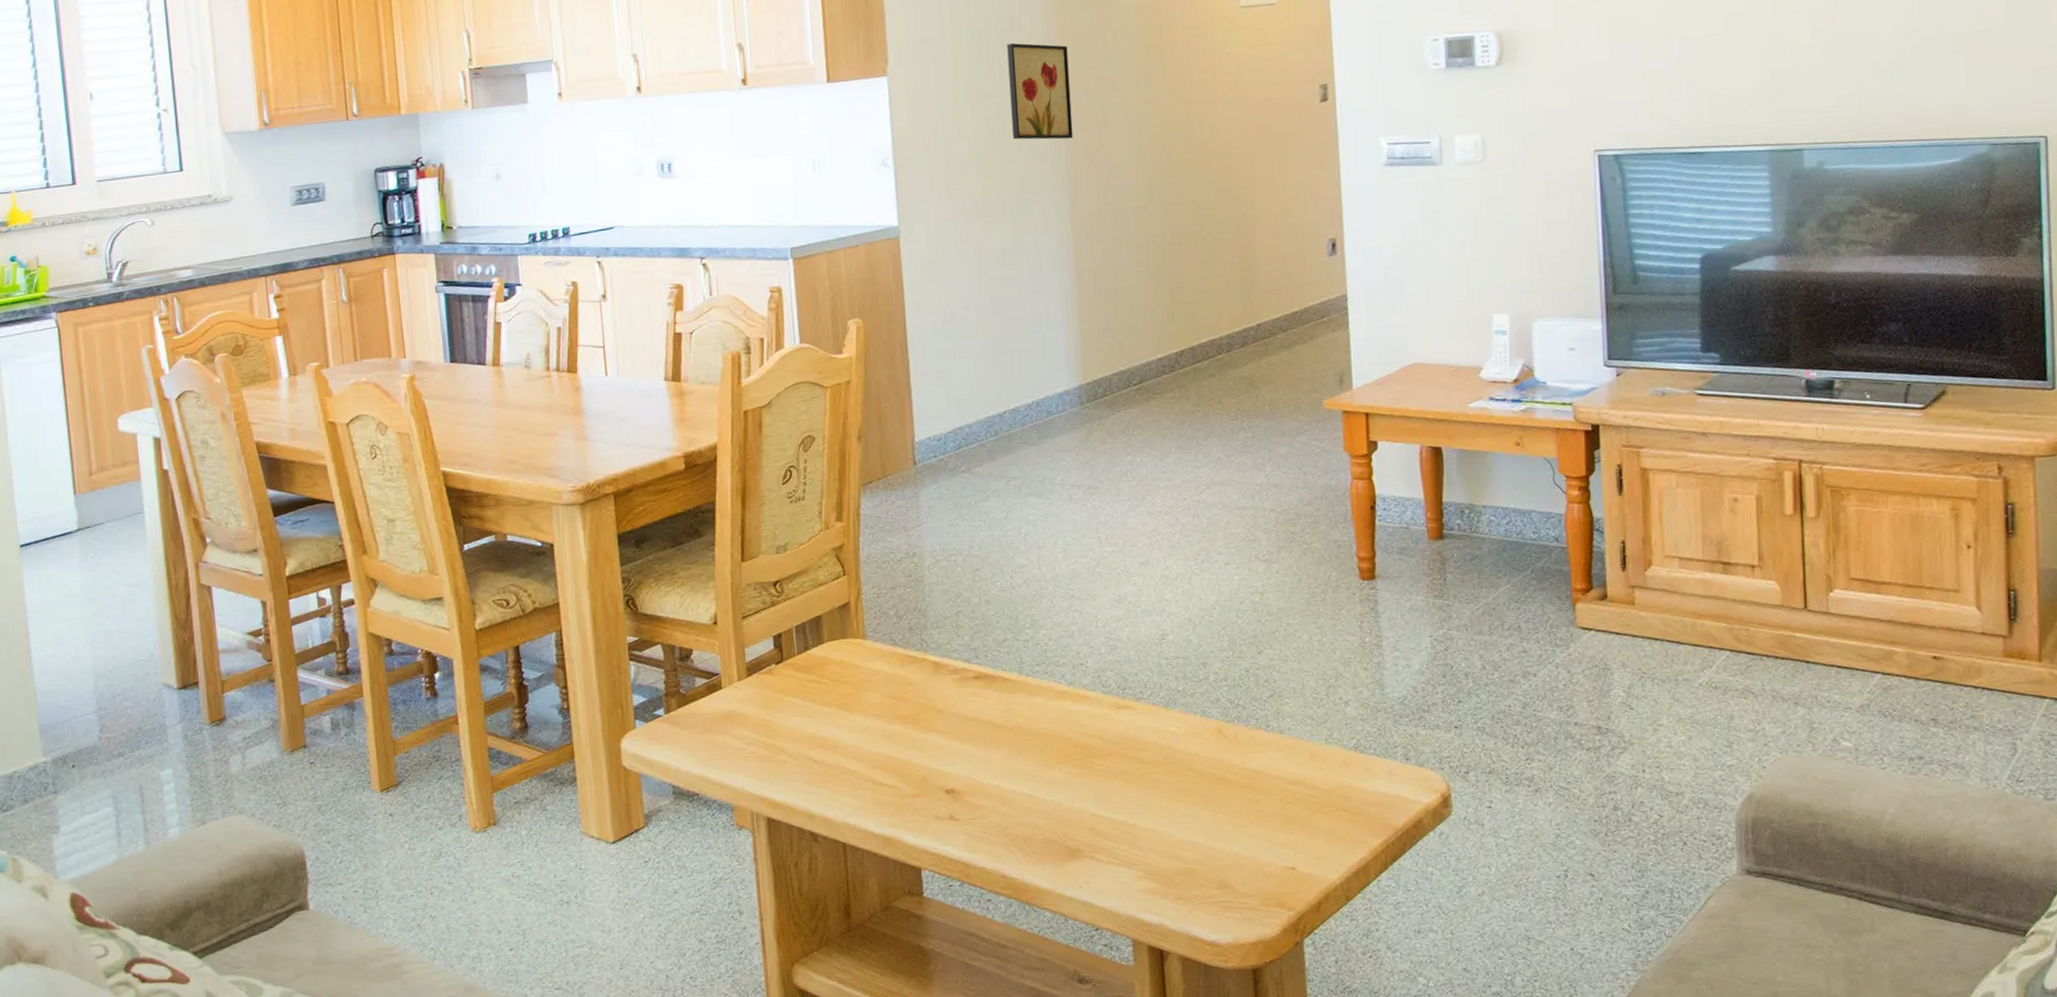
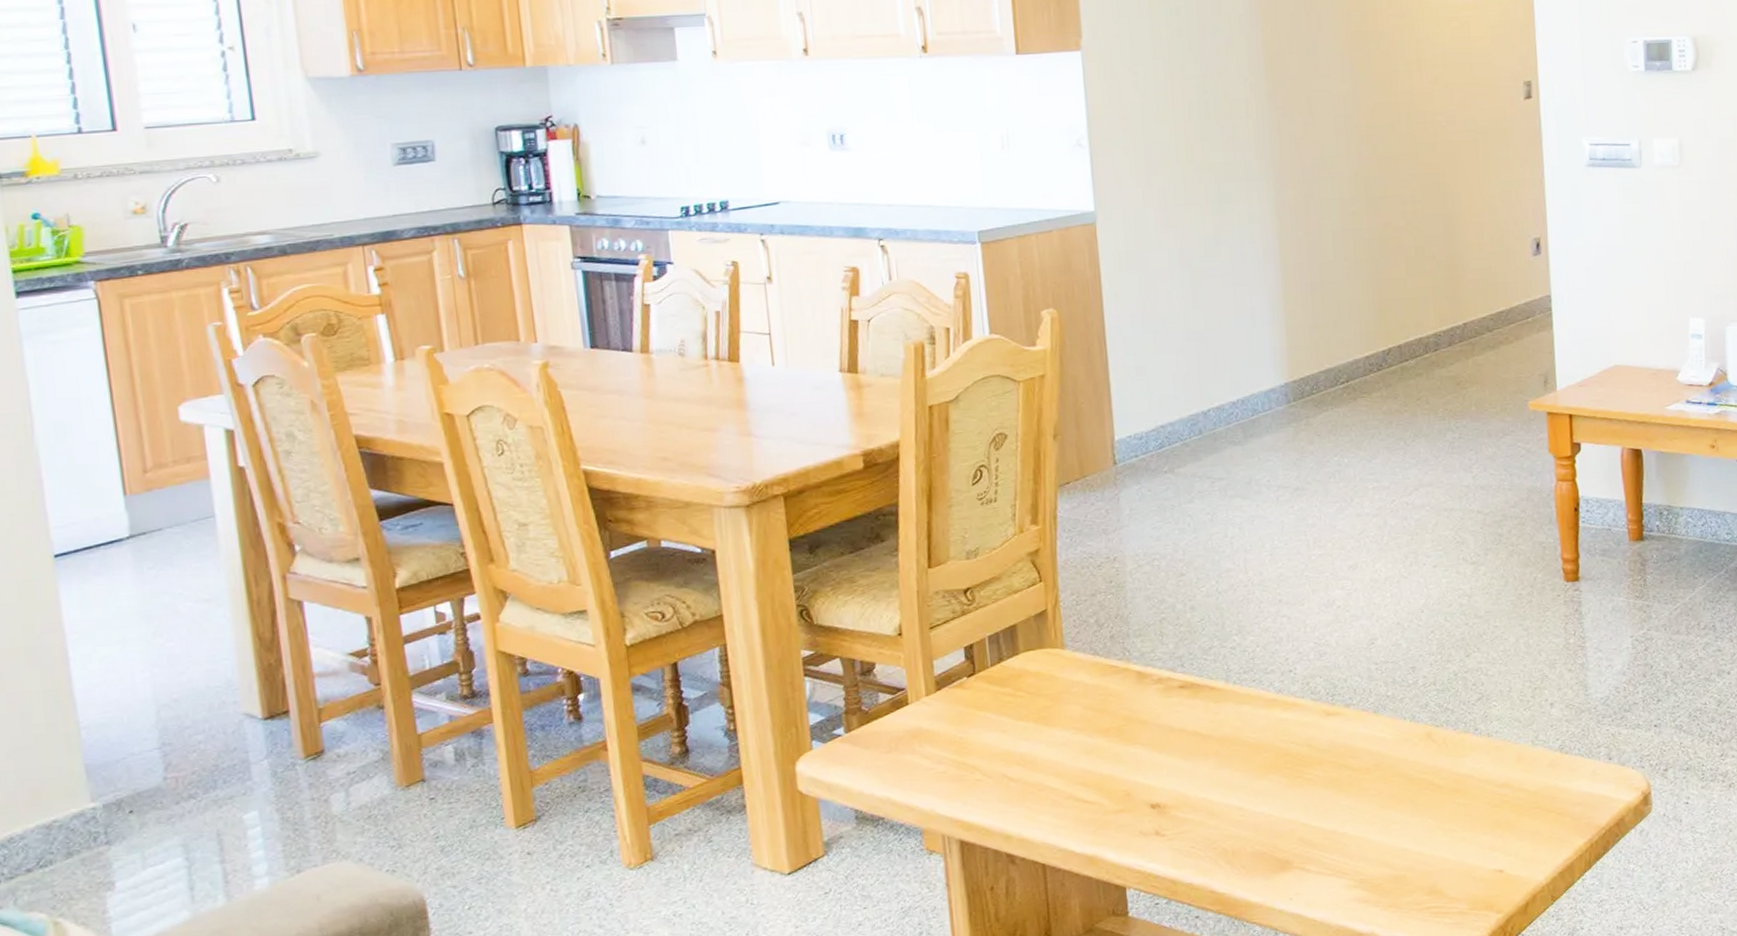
wall art: present [1007,42,1074,140] -> none [1208,22,1278,126]

